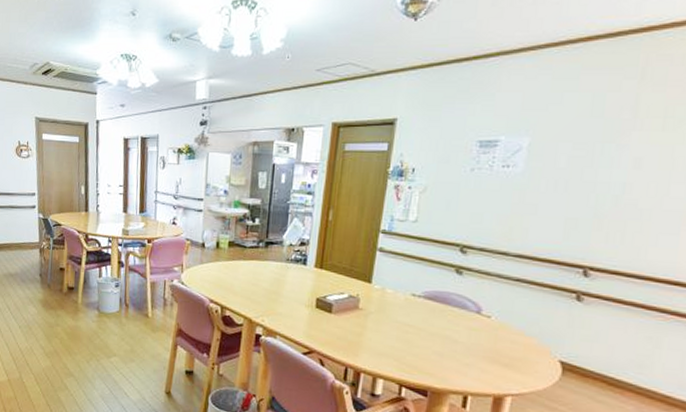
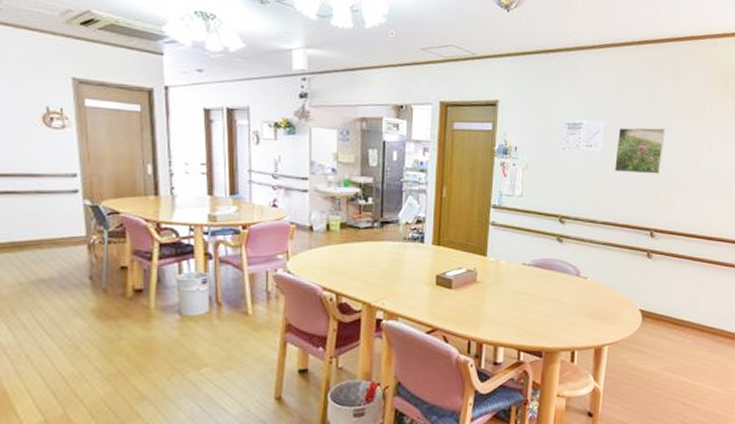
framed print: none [538,143,618,200] -> present [614,127,665,174]

